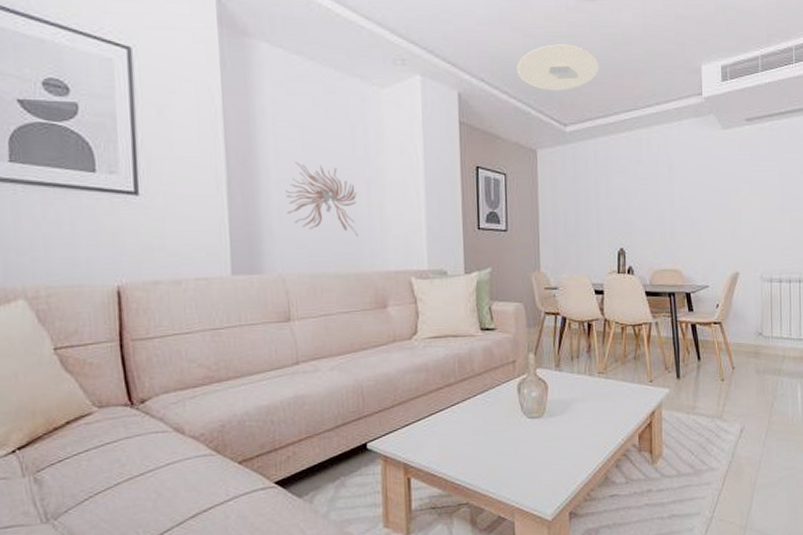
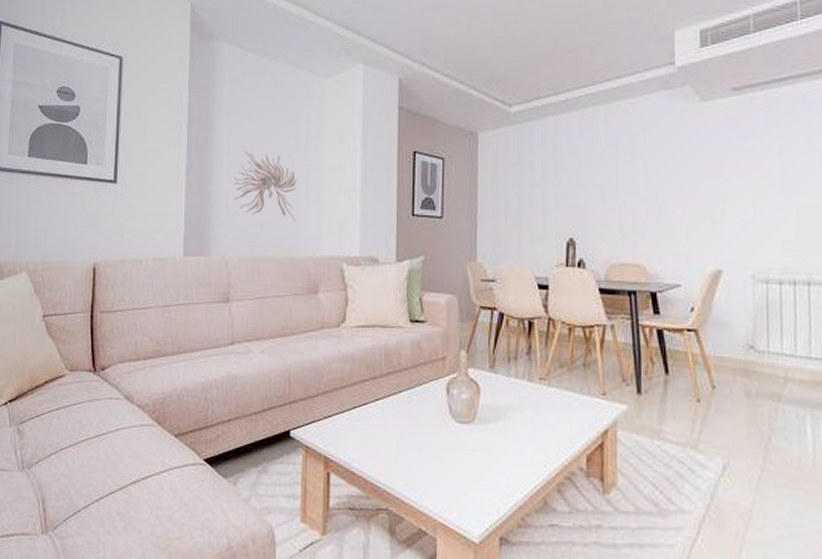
ceiling light: present [517,44,600,91] -> none [460,21,551,71]

